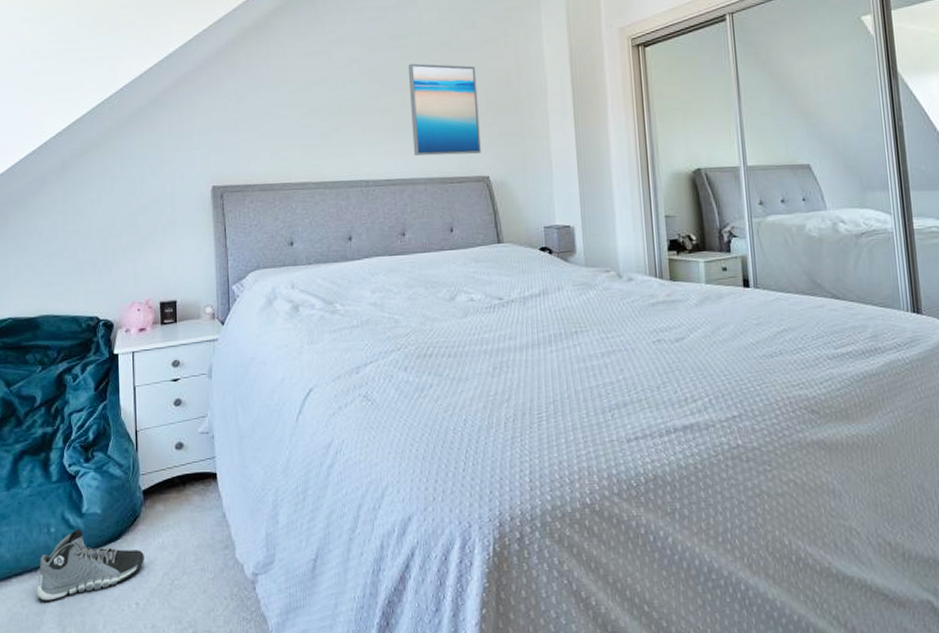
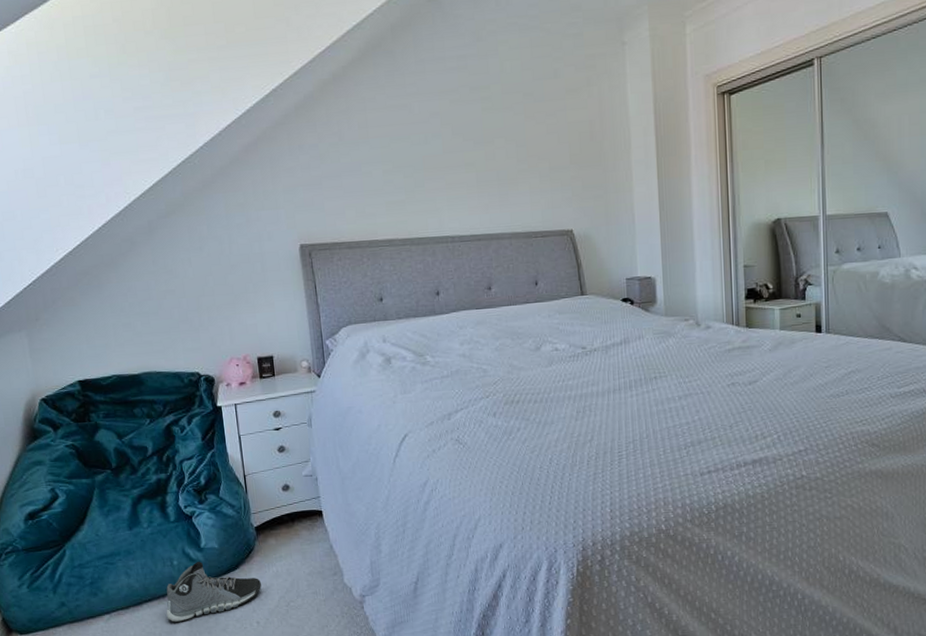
wall art: present [407,63,481,156] -> none [490,115,565,211]

